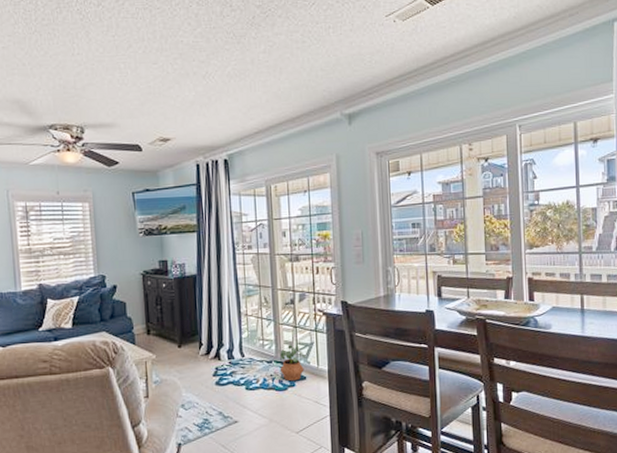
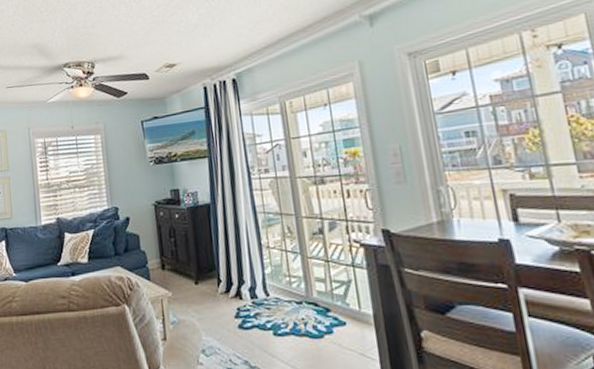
potted plant: present [278,344,306,382] -> none [309,281,344,327]

